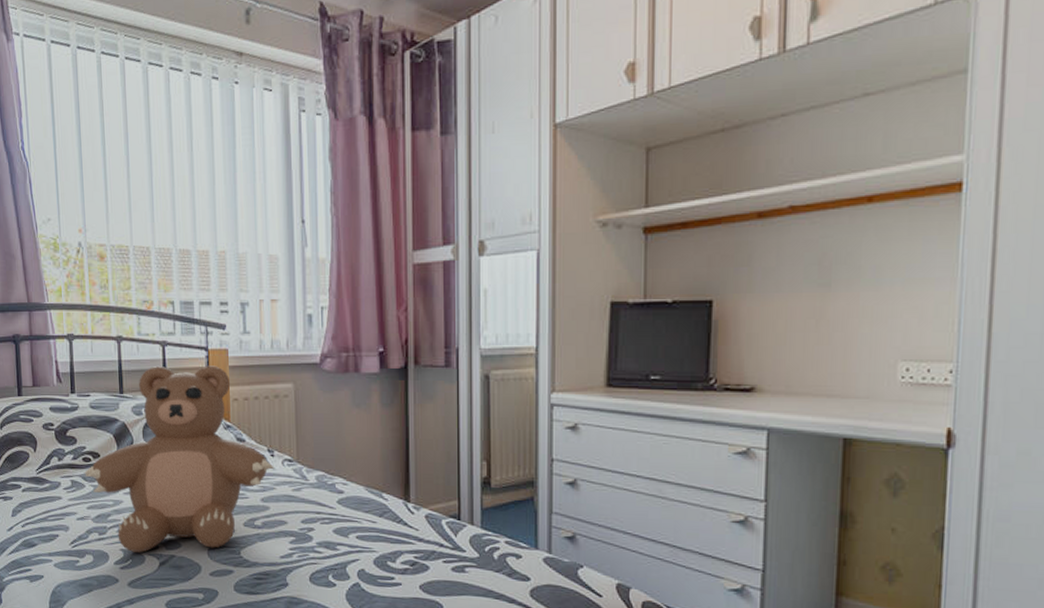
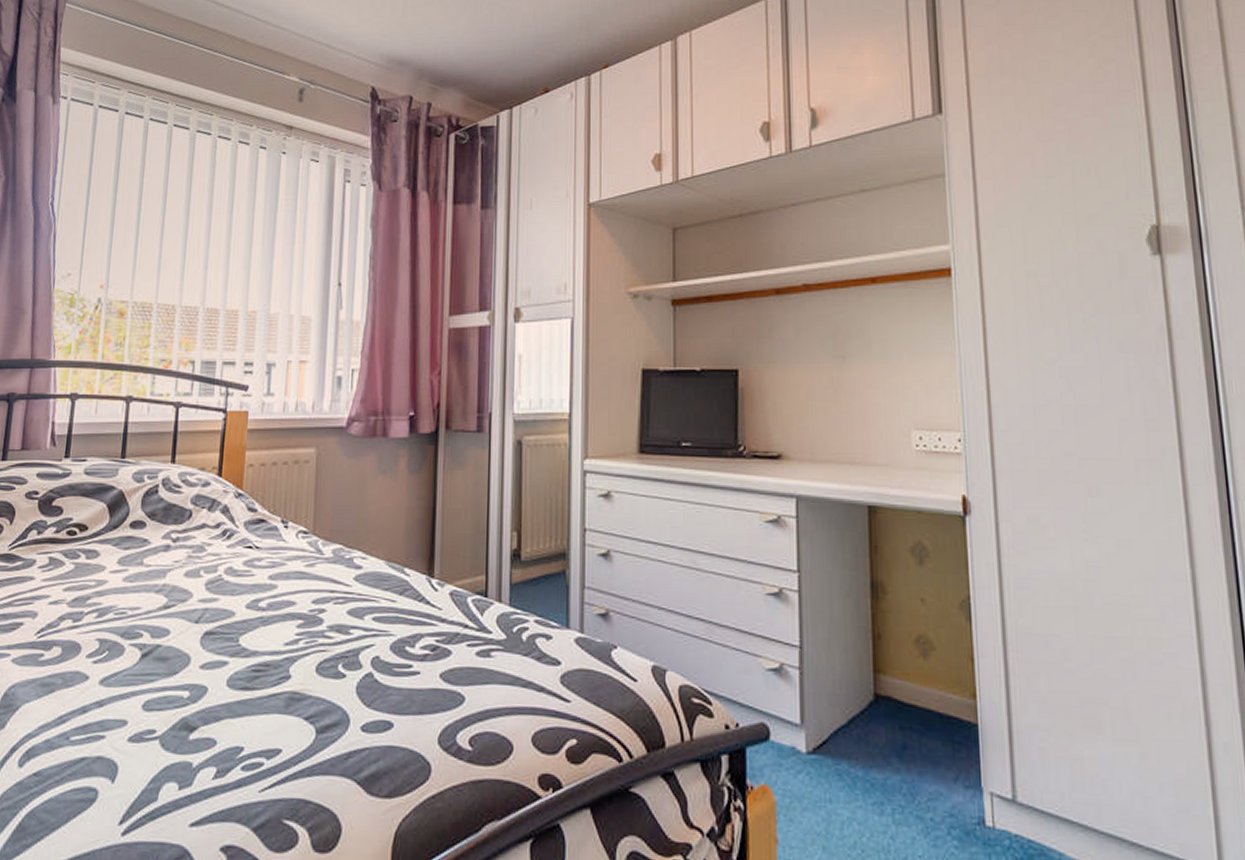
teddy bear: present [84,365,274,553] -> none [65,428,287,642]

